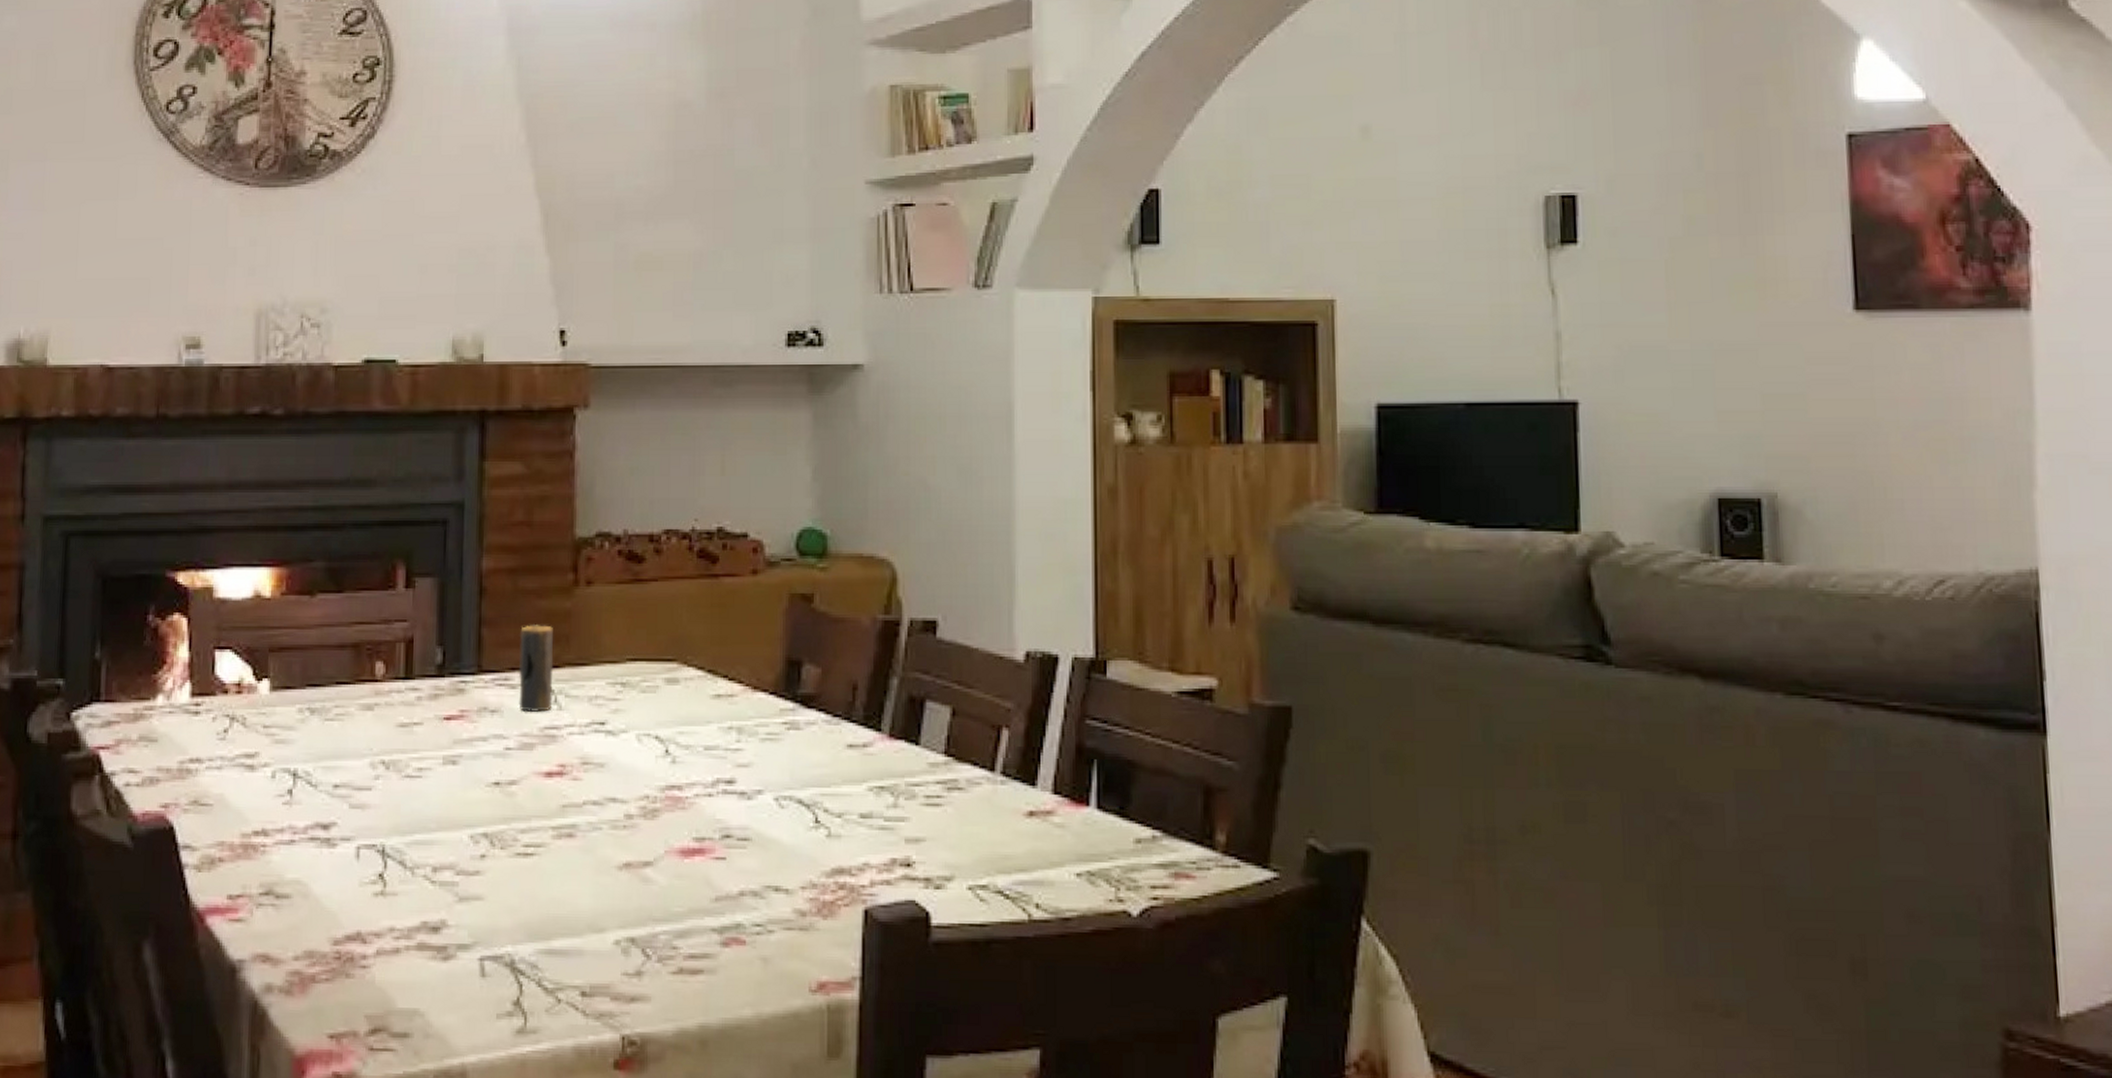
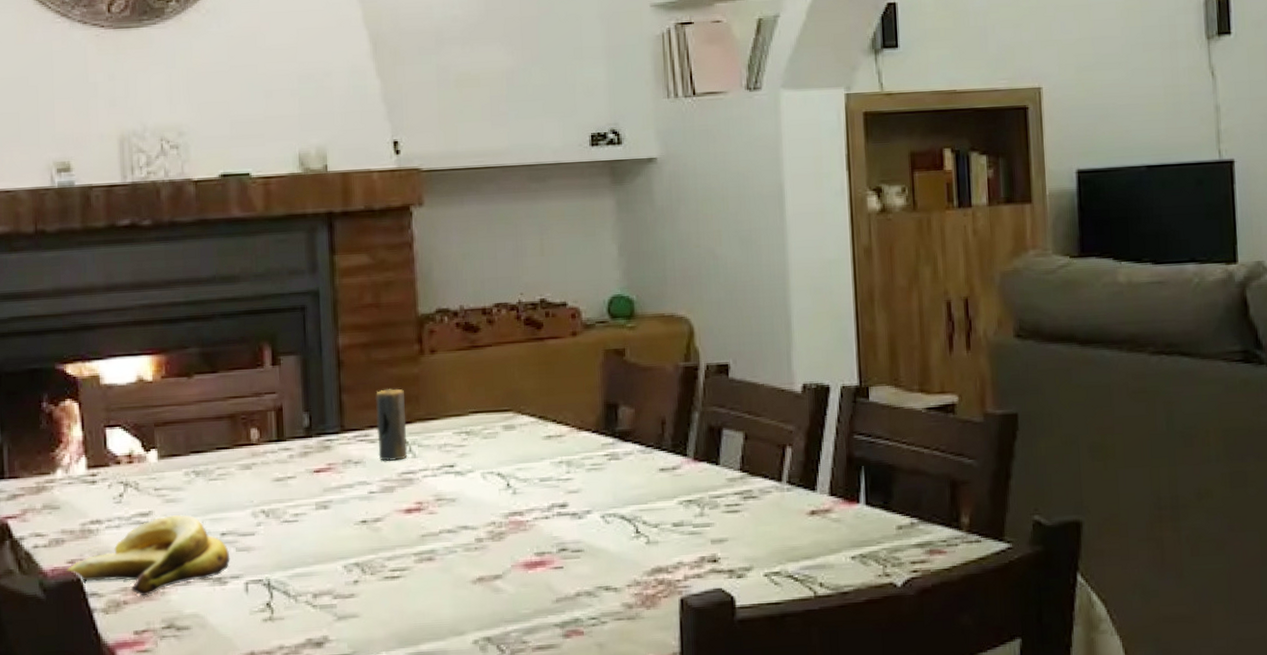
banana: none [158,759,342,854] -> present [66,515,230,596]

